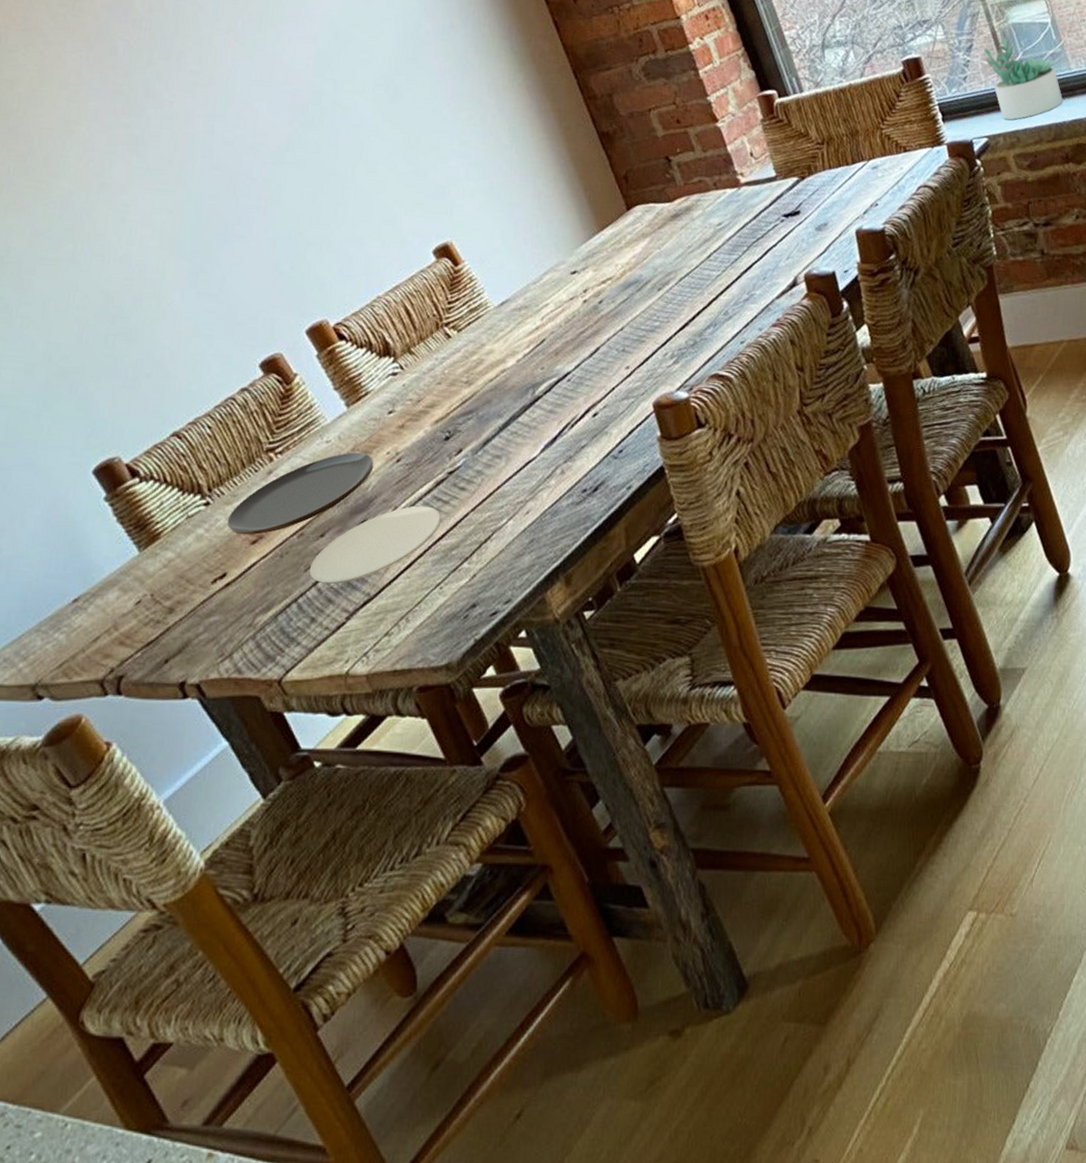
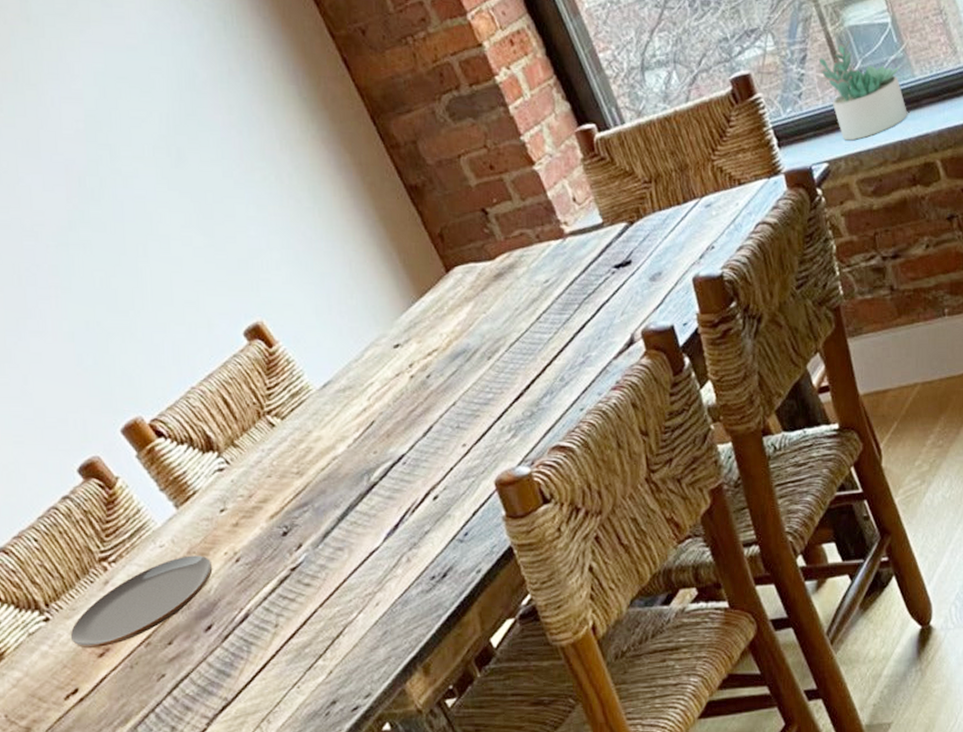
plate: present [309,505,441,584] -> none [162,605,289,691]

